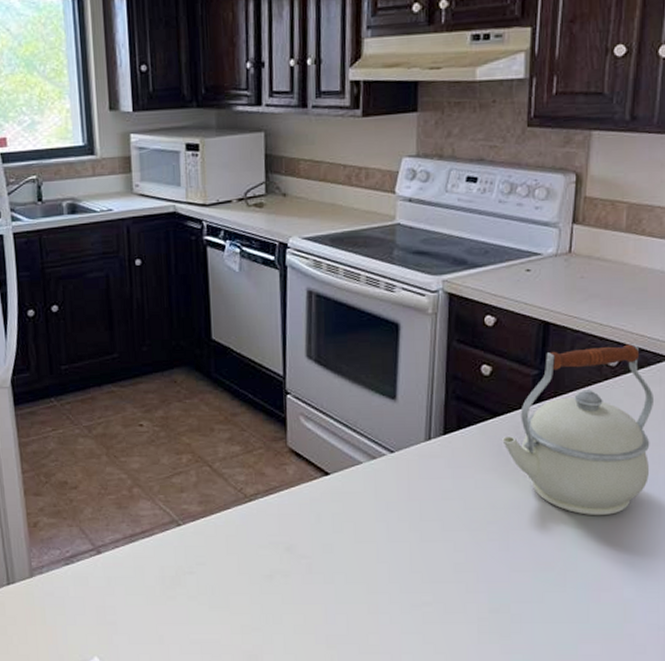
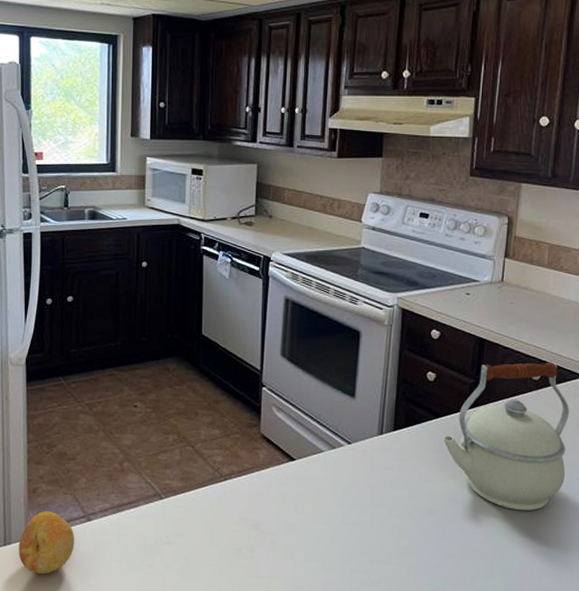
fruit: none [23,546,86,613] -> present [18,511,75,575]

